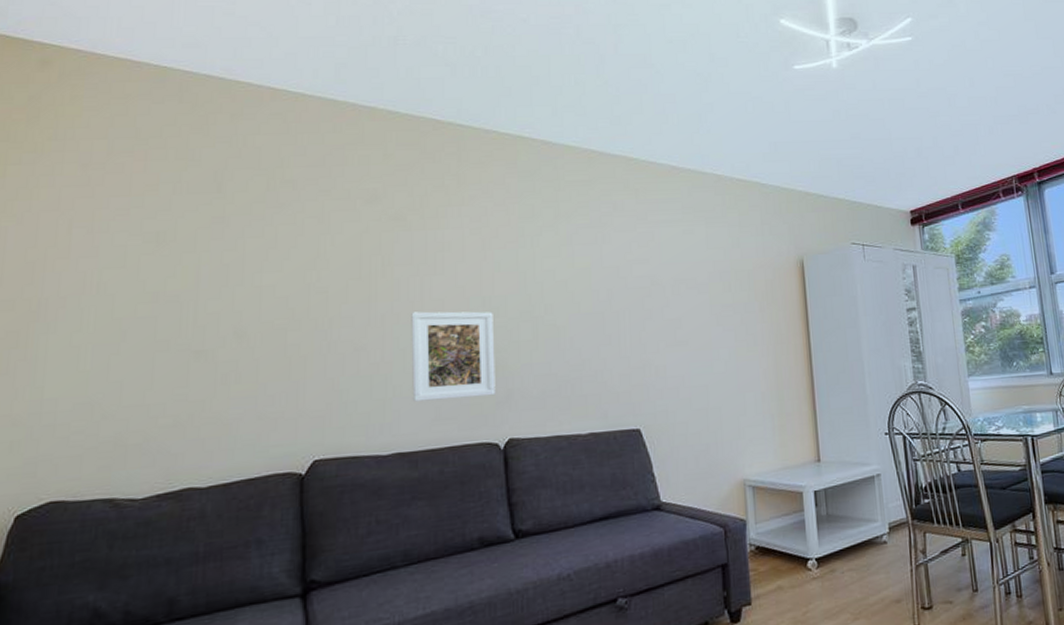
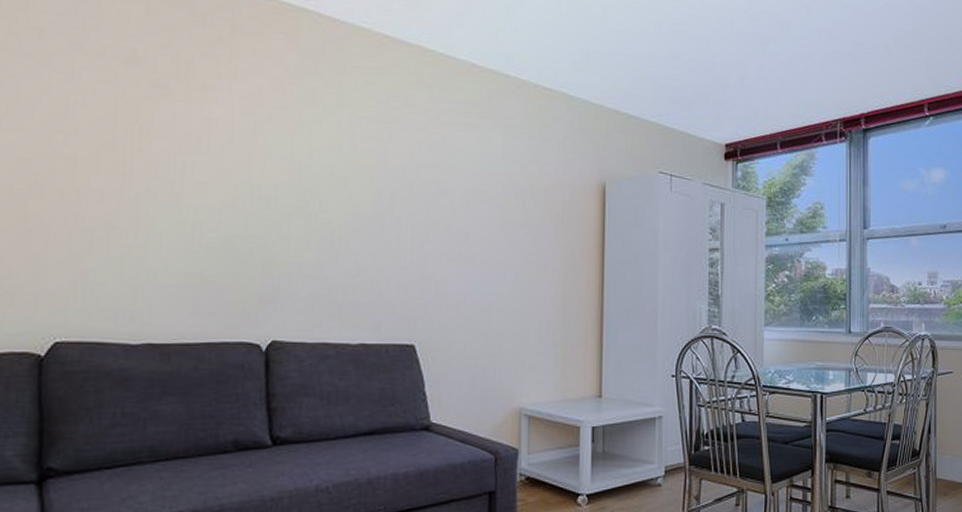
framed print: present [411,311,496,402] -> none [167,193,262,293]

